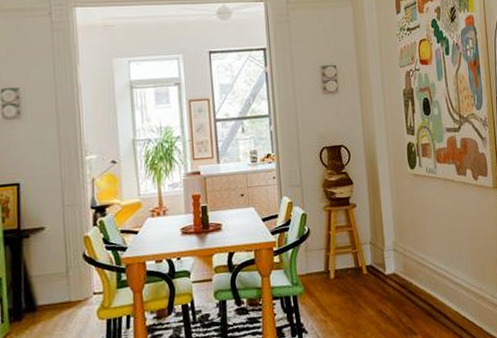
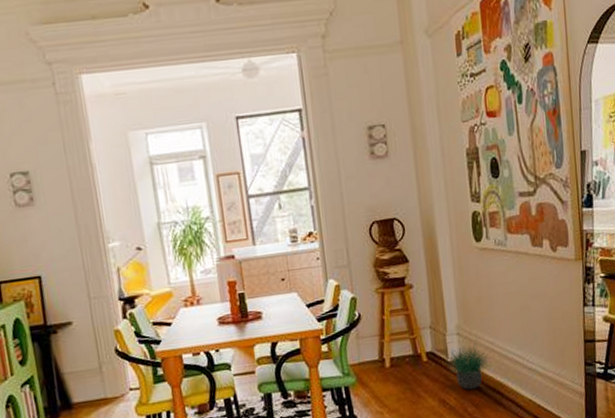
potted plant: none [382,253,422,302] -> present [445,337,490,390]

